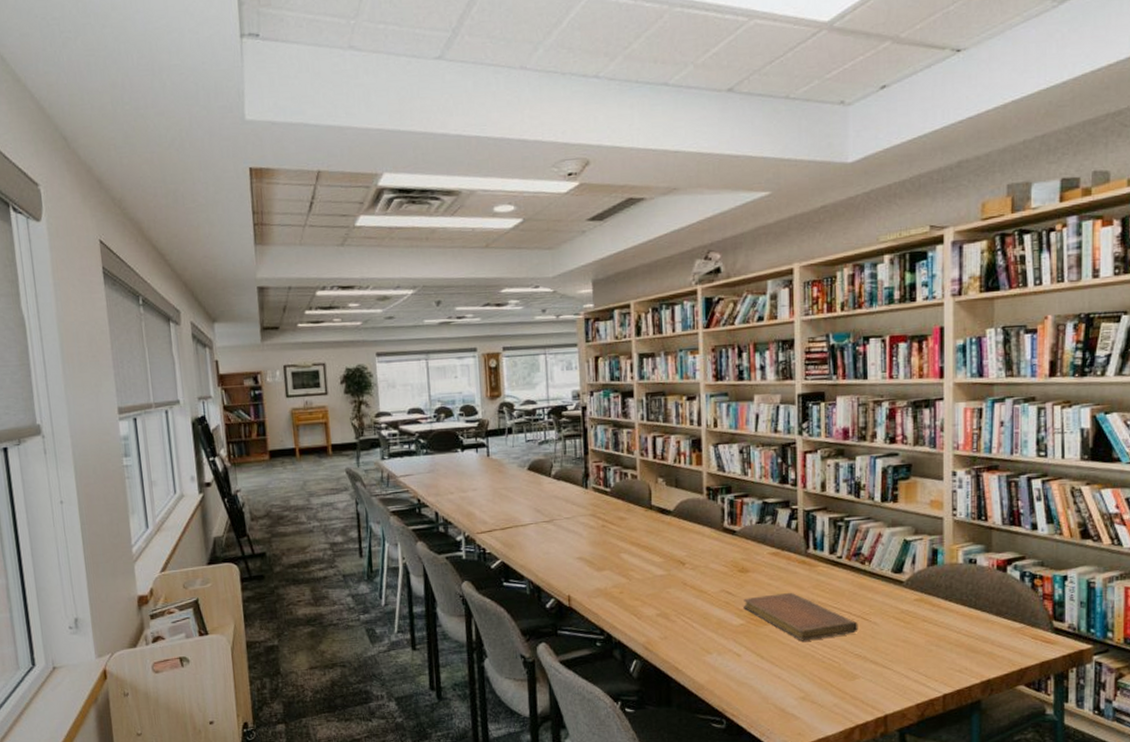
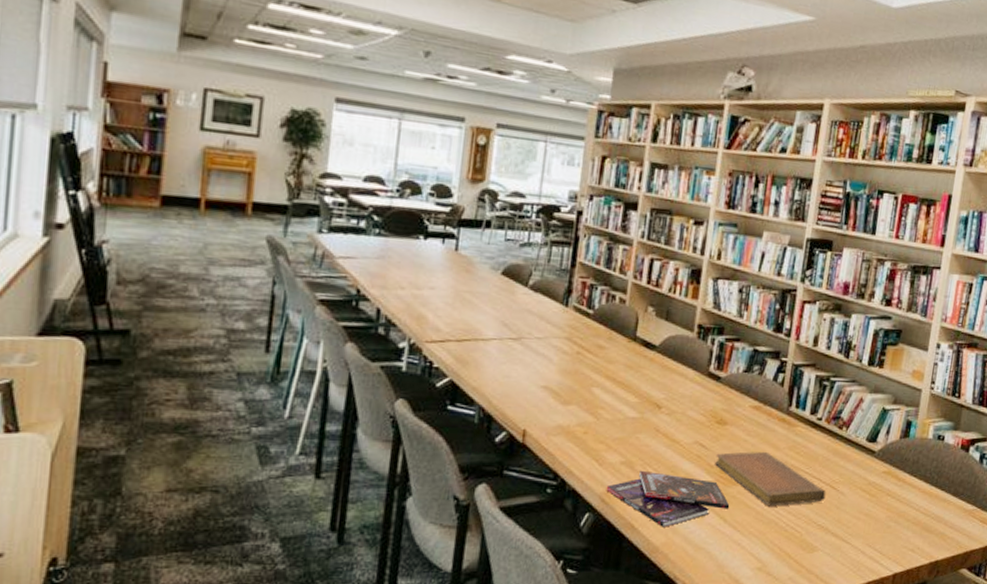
booklet: none [647,619,764,667] -> present [606,470,730,527]

